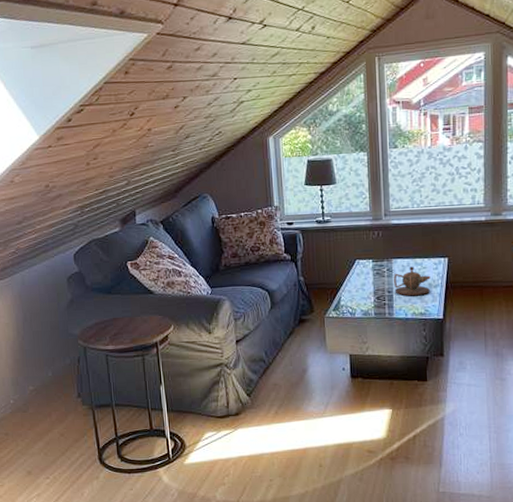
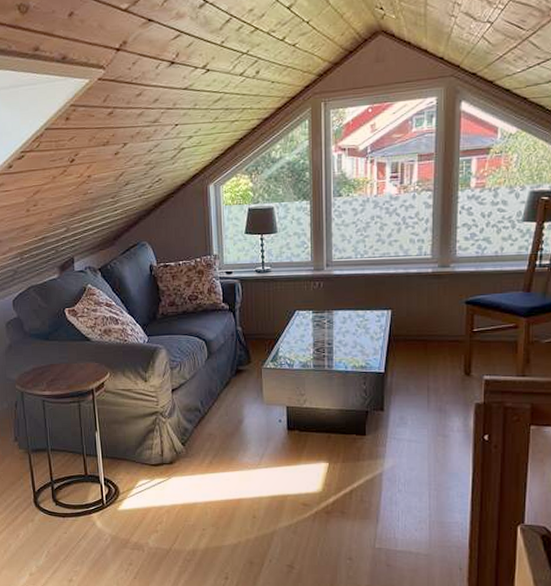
teapot: present [393,266,431,296] -> none [333,318,373,349]

